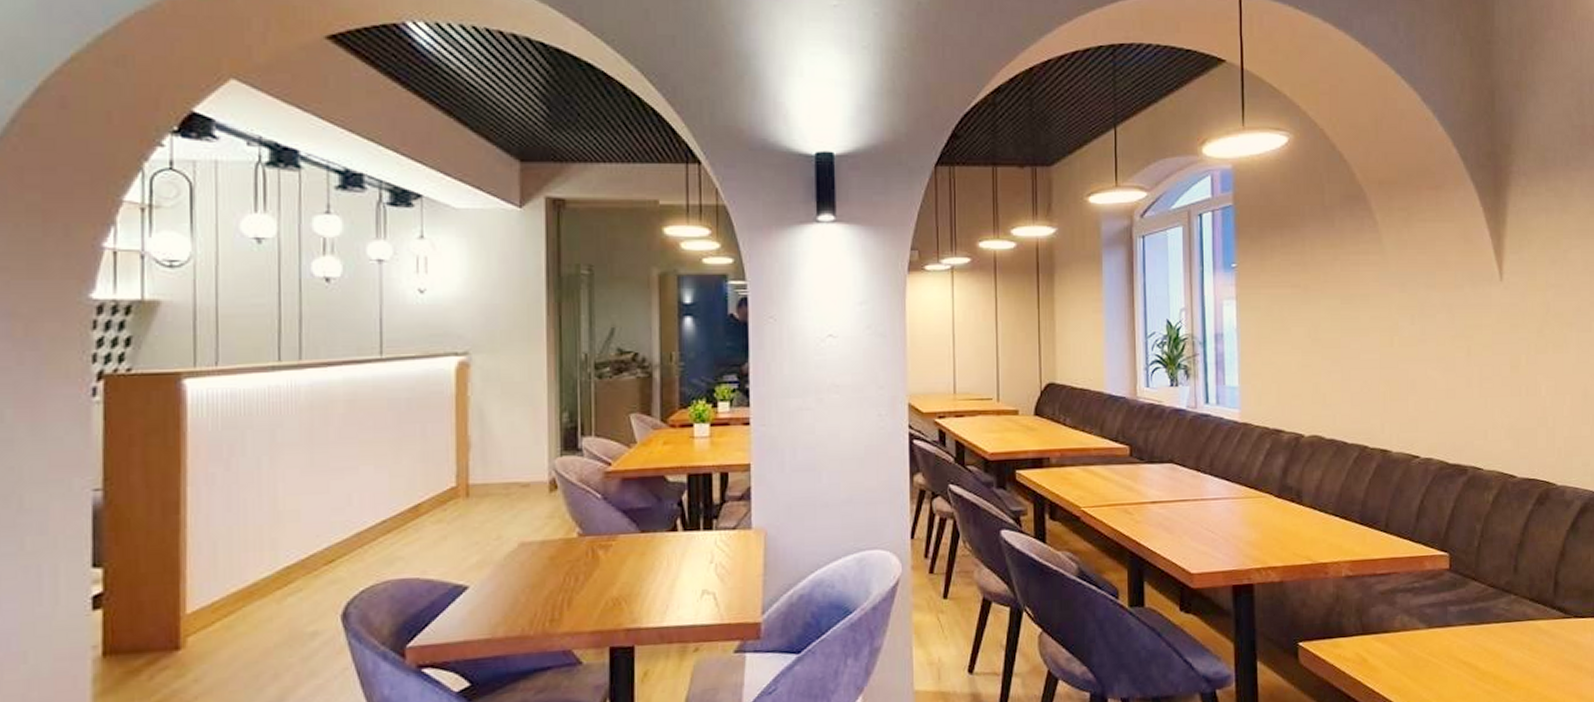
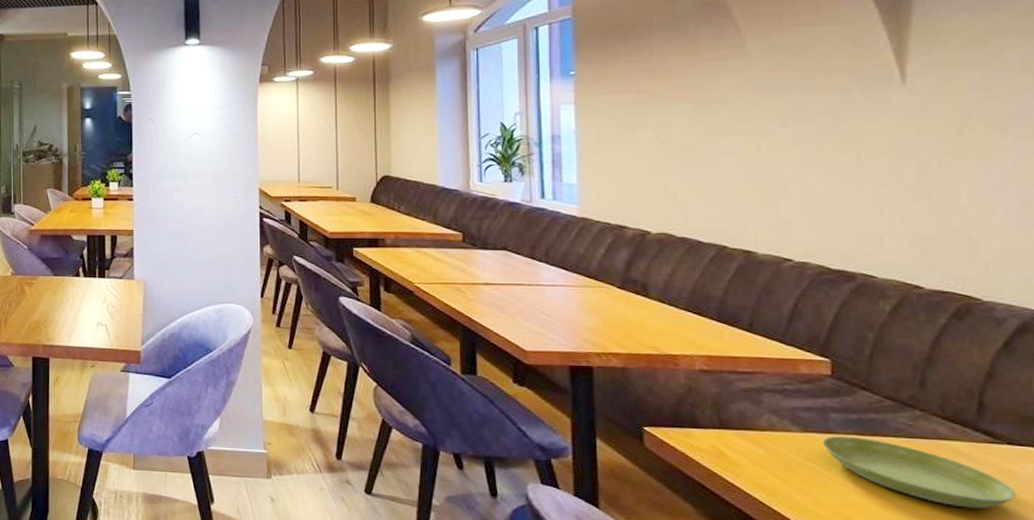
saucer: none [1443,627,1580,683] -> present [822,436,1016,509]

